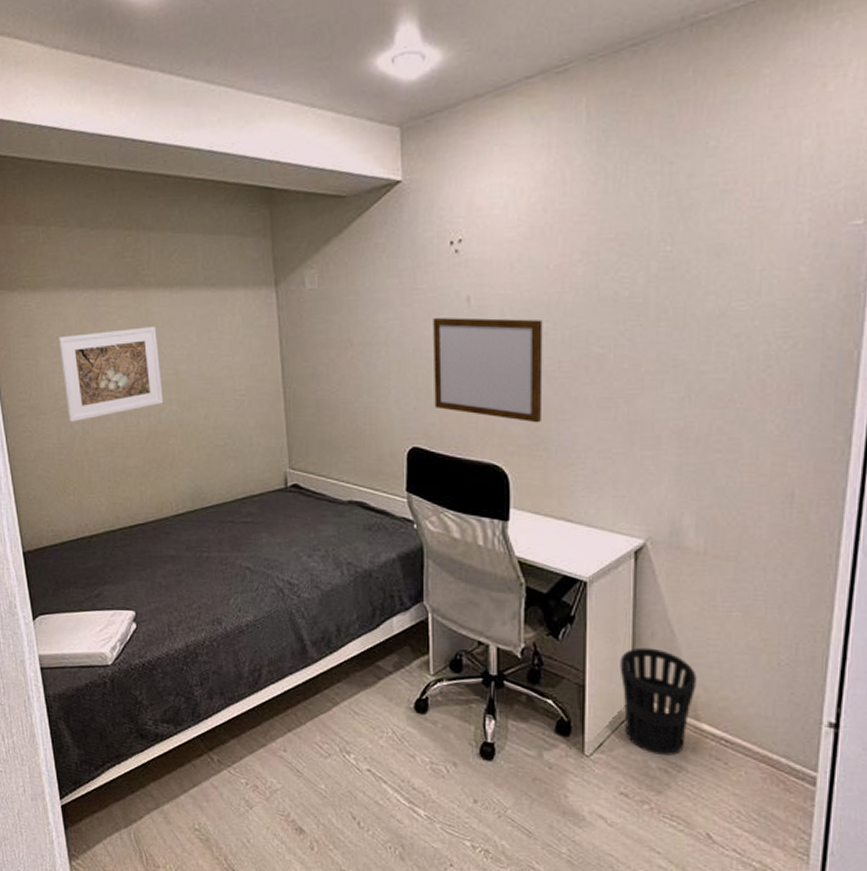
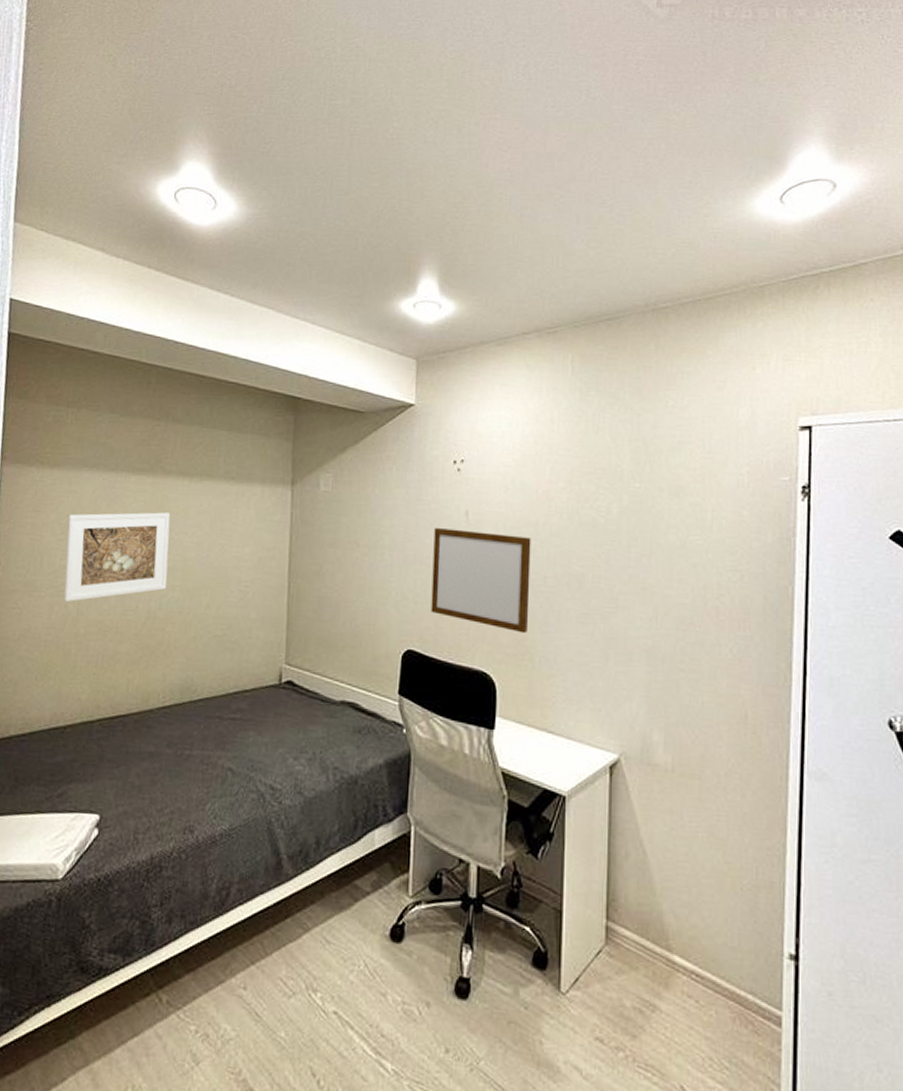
wastebasket: present [620,647,697,756] -> none [596,869,668,992]

